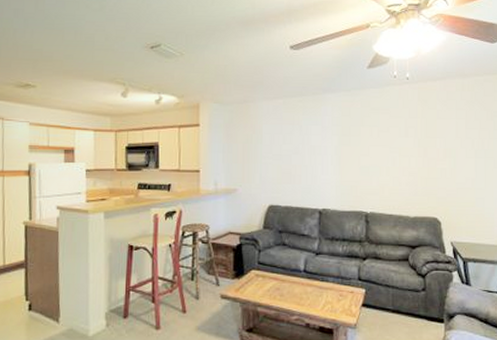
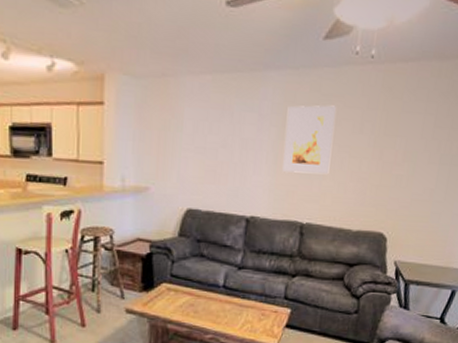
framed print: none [344,116,384,171] -> present [282,105,337,175]

